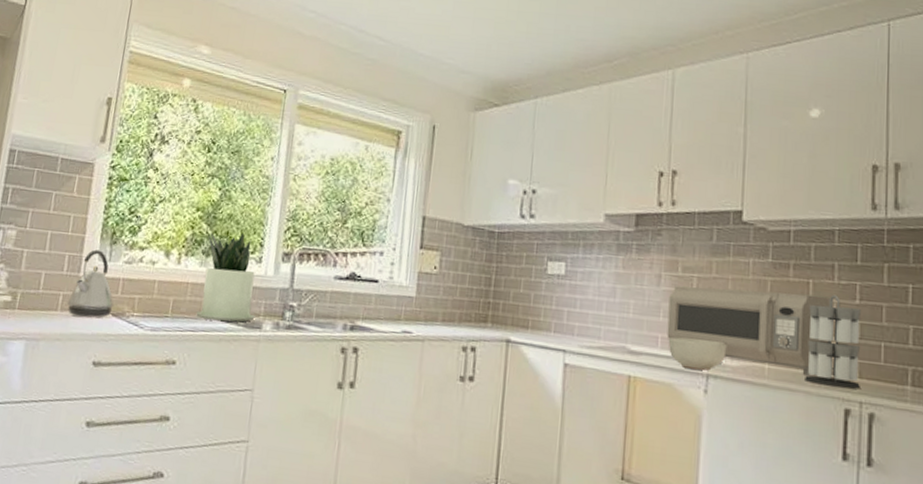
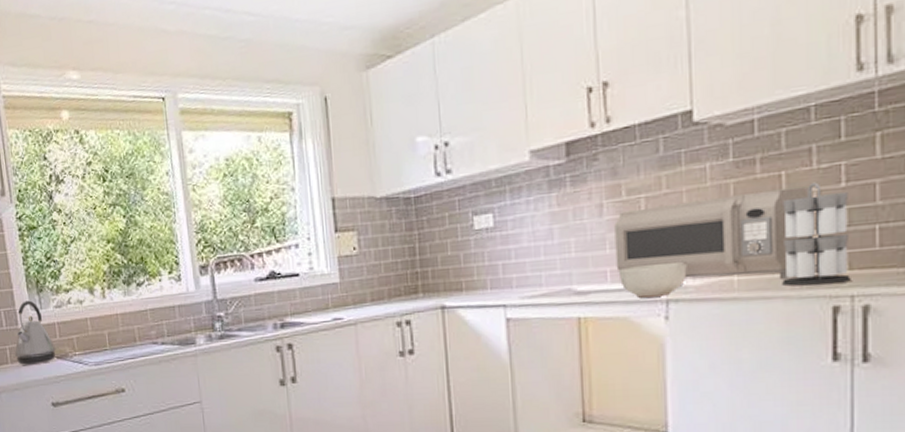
planter: present [196,231,256,323] -> none [124,255,188,345]

